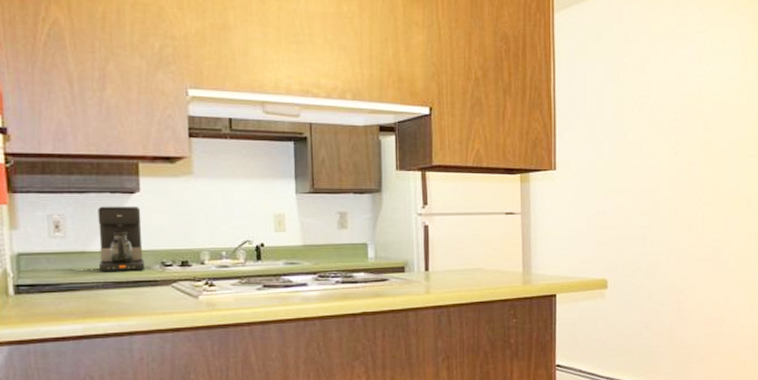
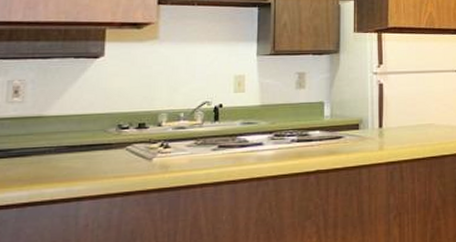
coffee maker: present [98,206,145,272] -> none [53,70,103,137]

